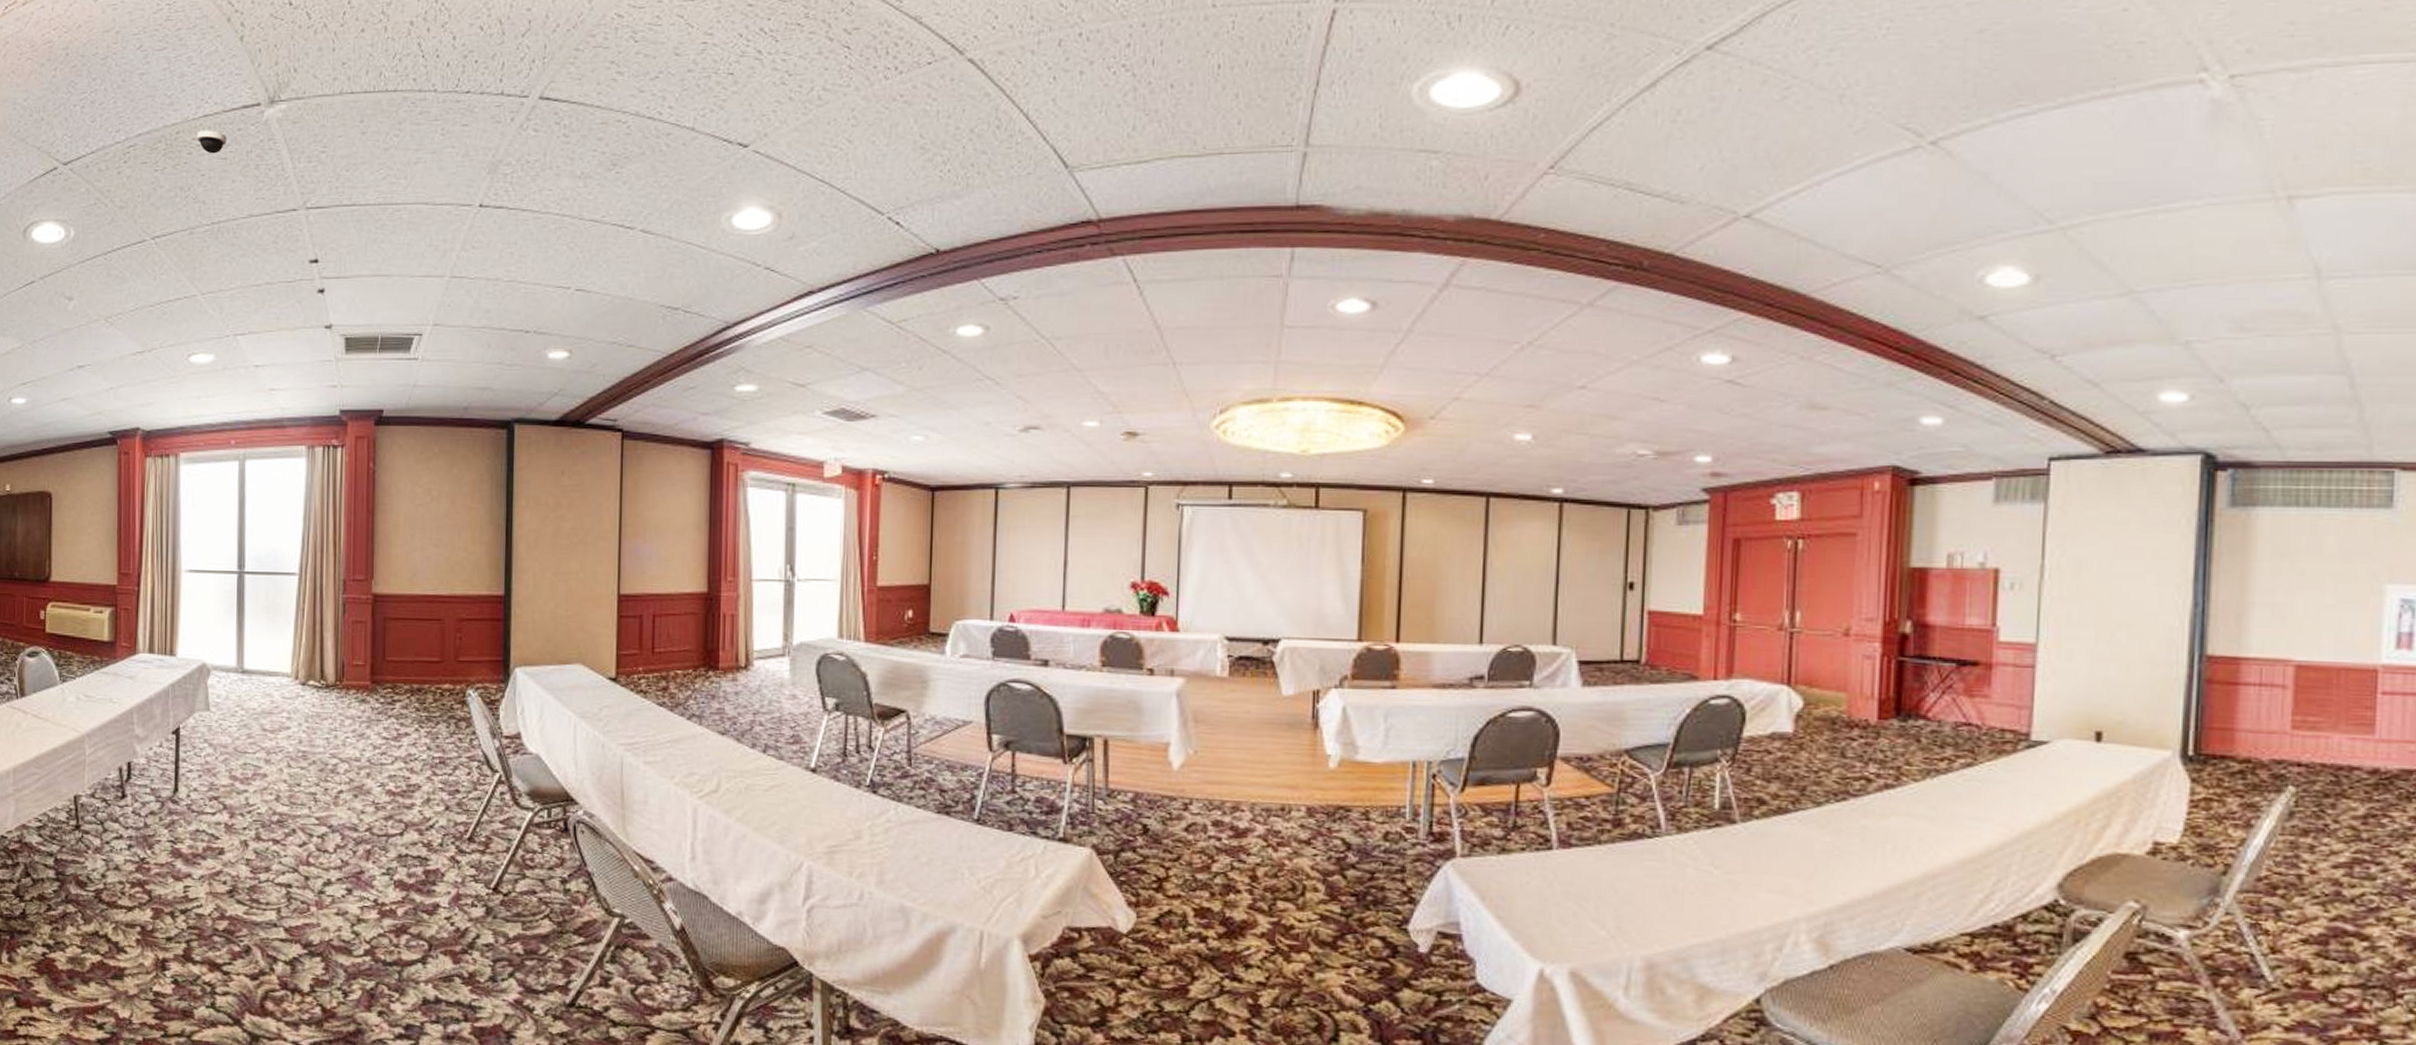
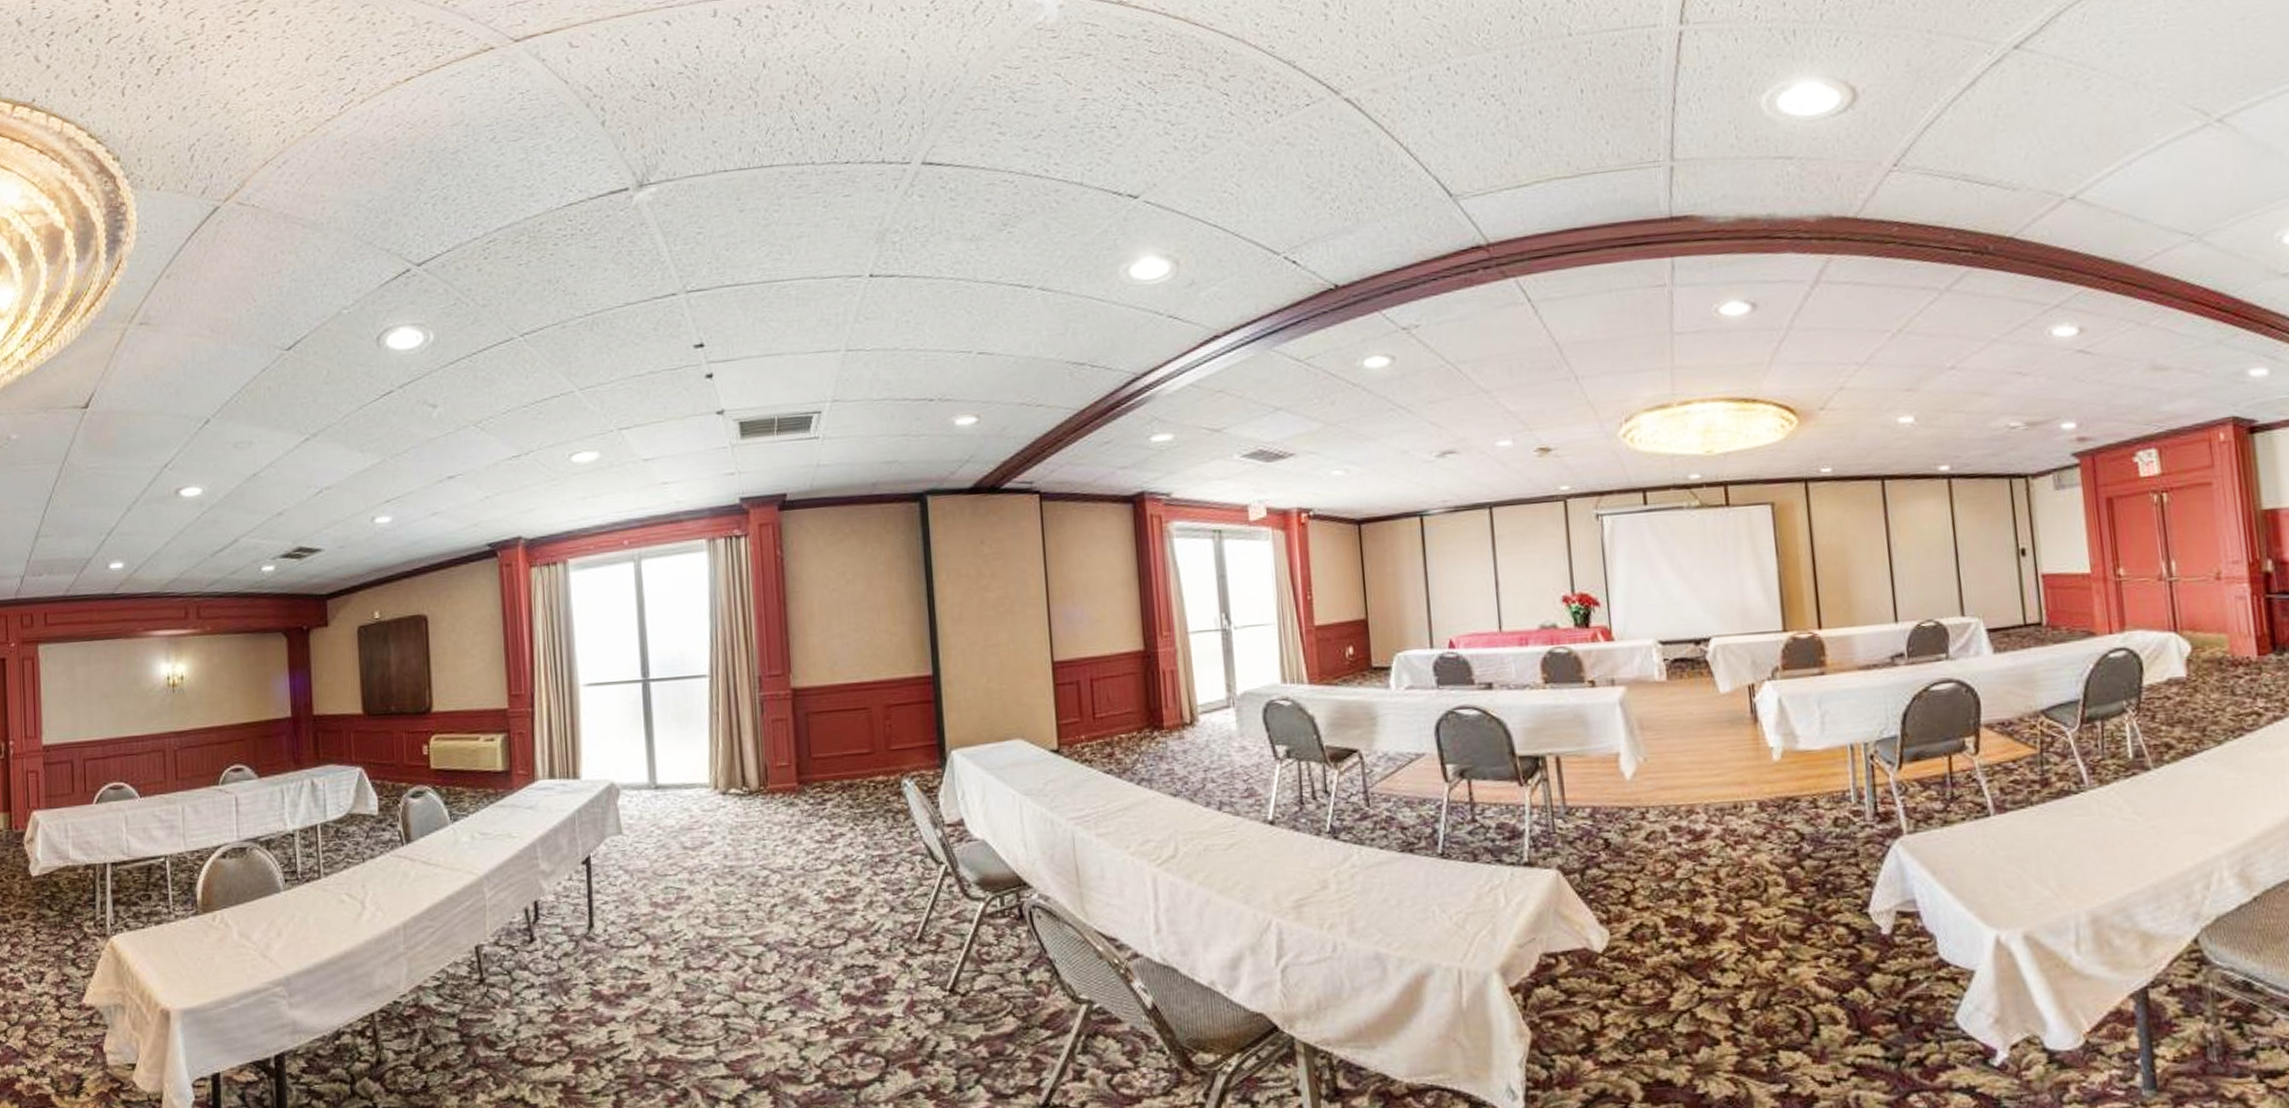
dome security camera: present [196,130,227,154] -> none [561,219,595,243]

